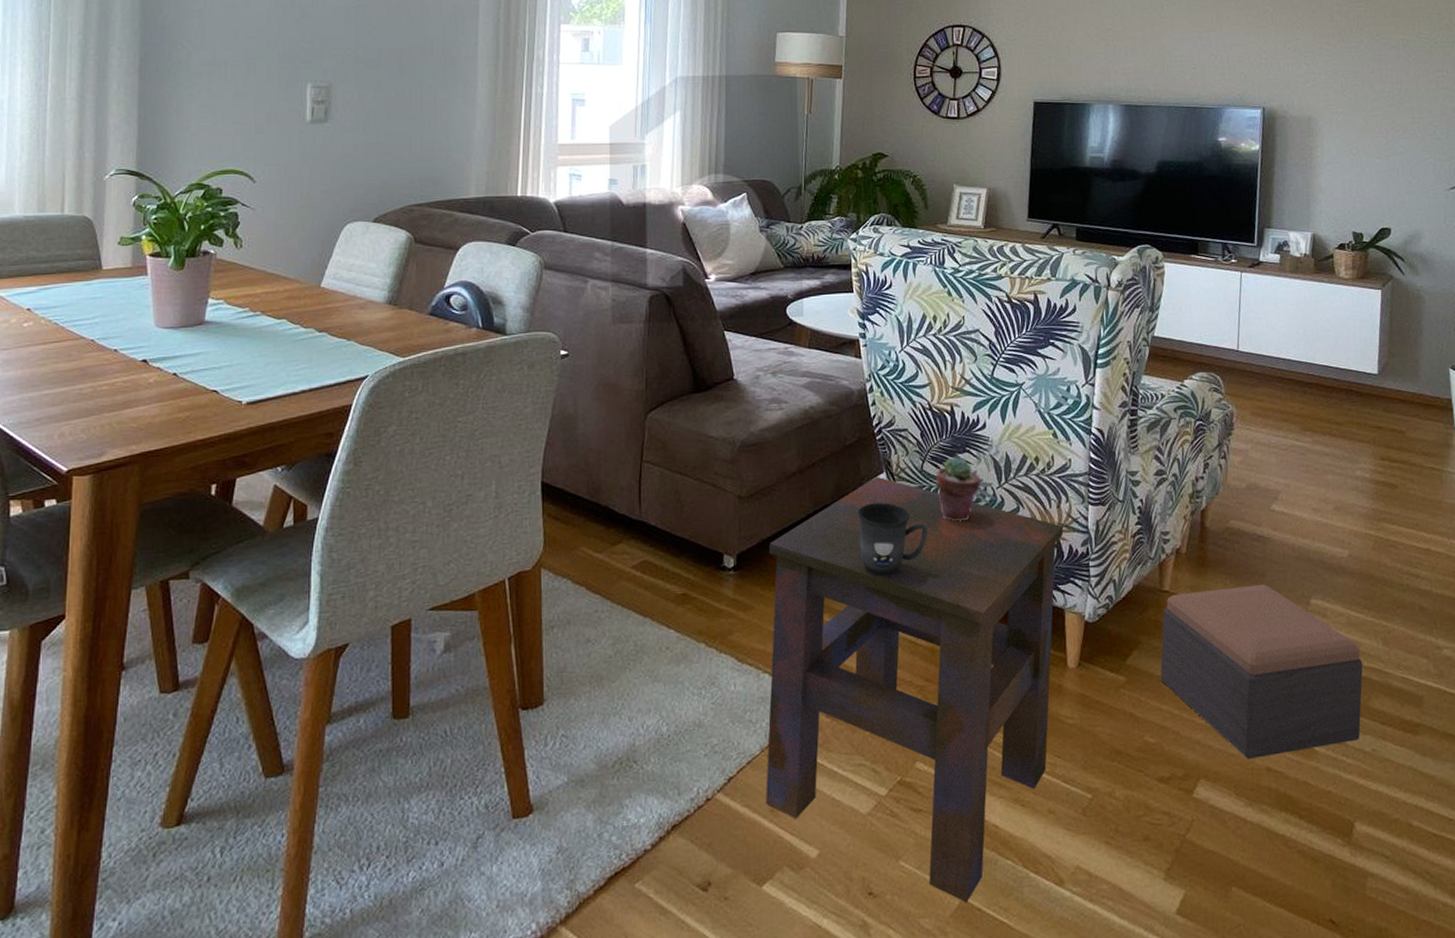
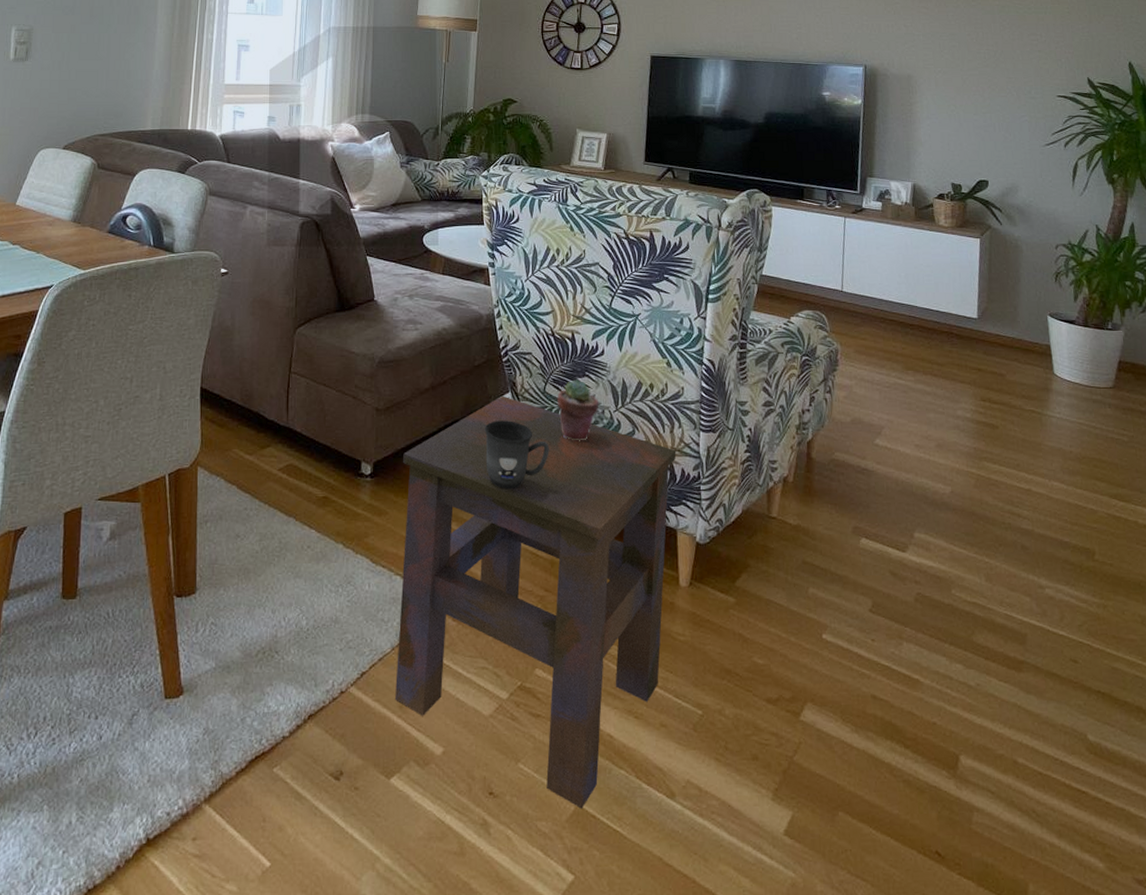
footstool: present [1160,584,1363,759] -> none [768,516,967,685]

